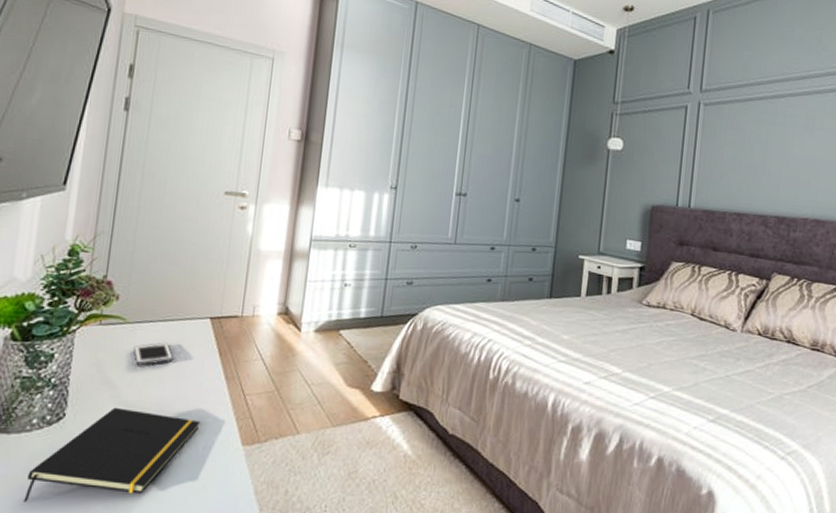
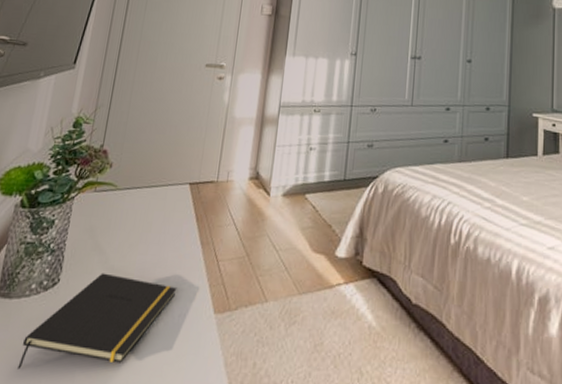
cell phone: present [133,342,173,366] -> none [121,208,155,231]

